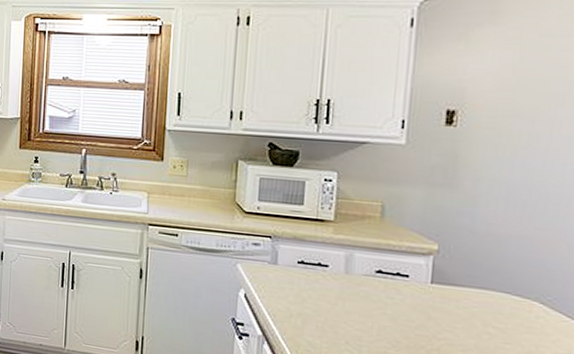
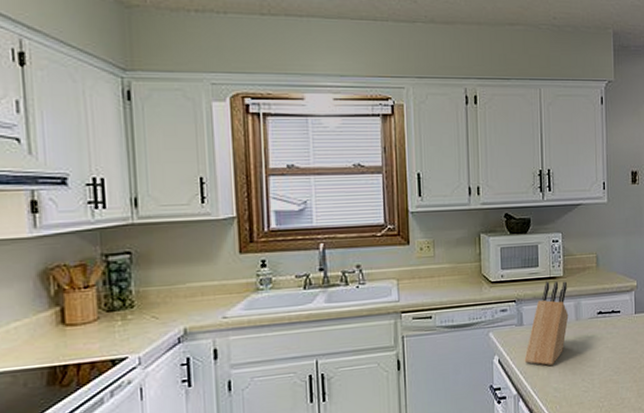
knife block: none [274,223,338,317] -> present [524,281,569,366]

